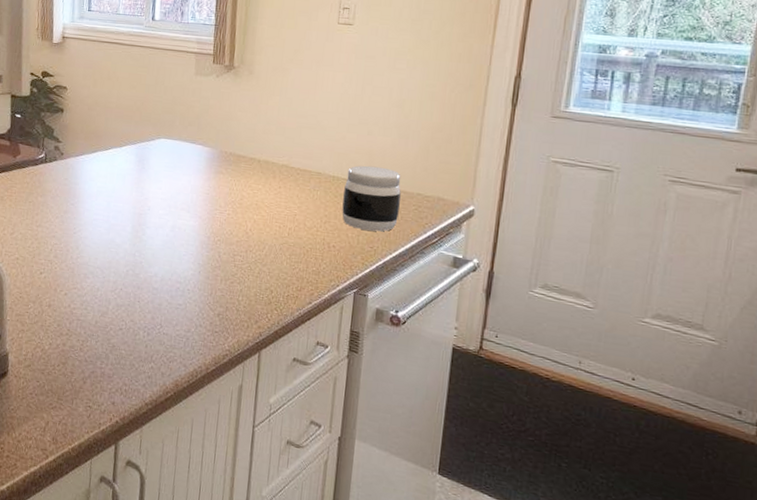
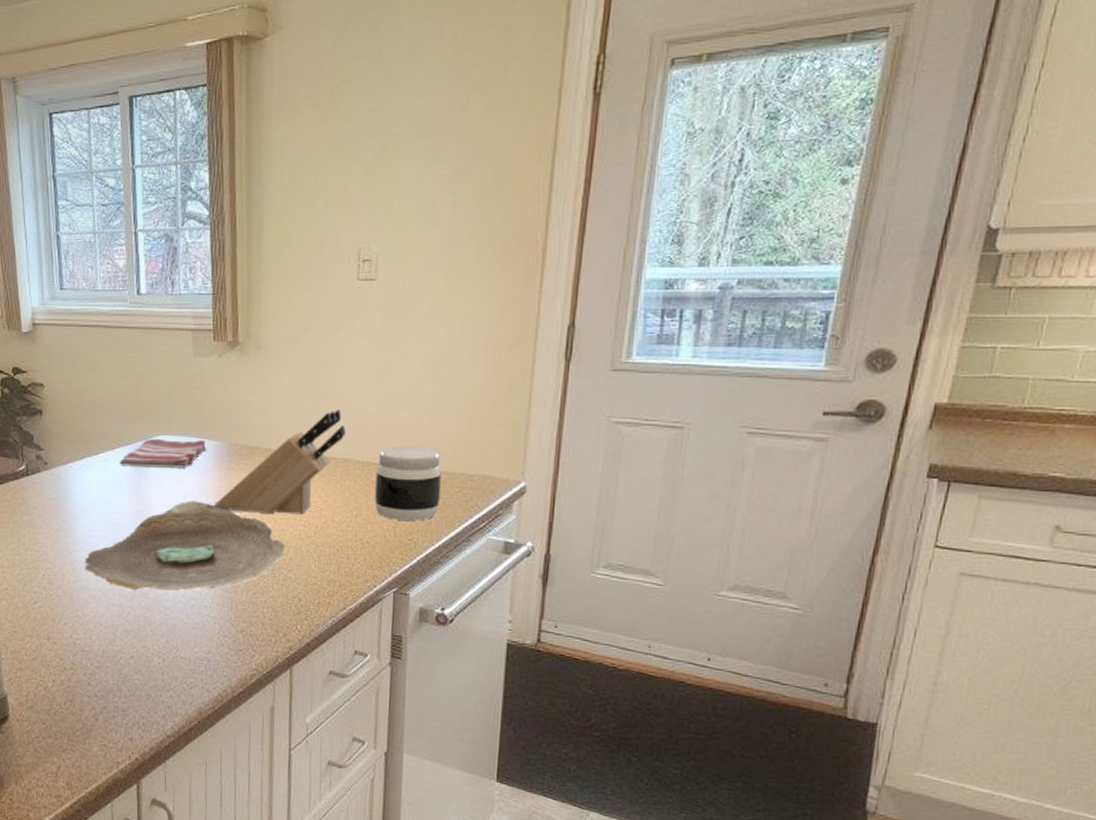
decorative bowl: none [86,196,262,275] -> present [84,500,285,591]
dish towel: none [124,140,201,168] -> present [119,438,207,468]
knife block: none [203,130,321,217] -> present [215,409,346,515]

